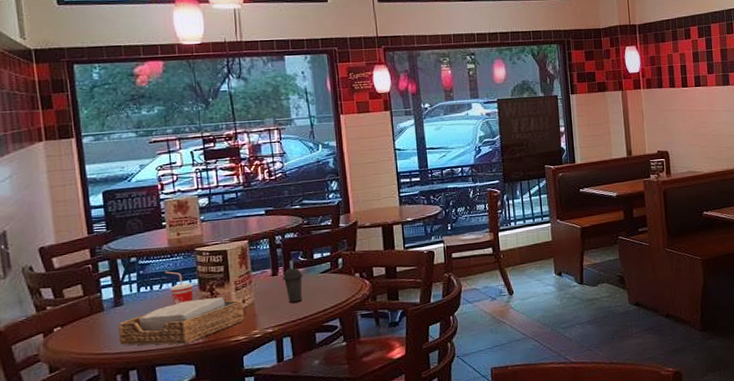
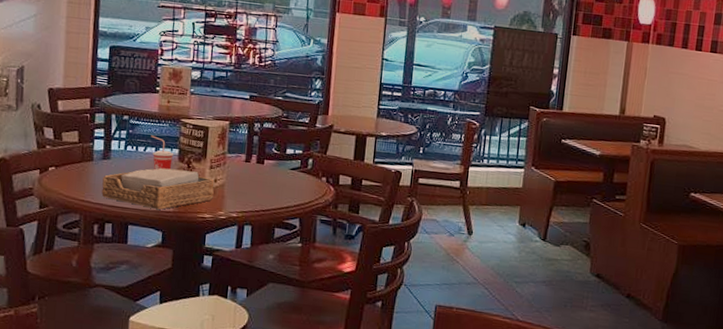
cup: present [283,260,303,304] -> none [254,150,274,194]

